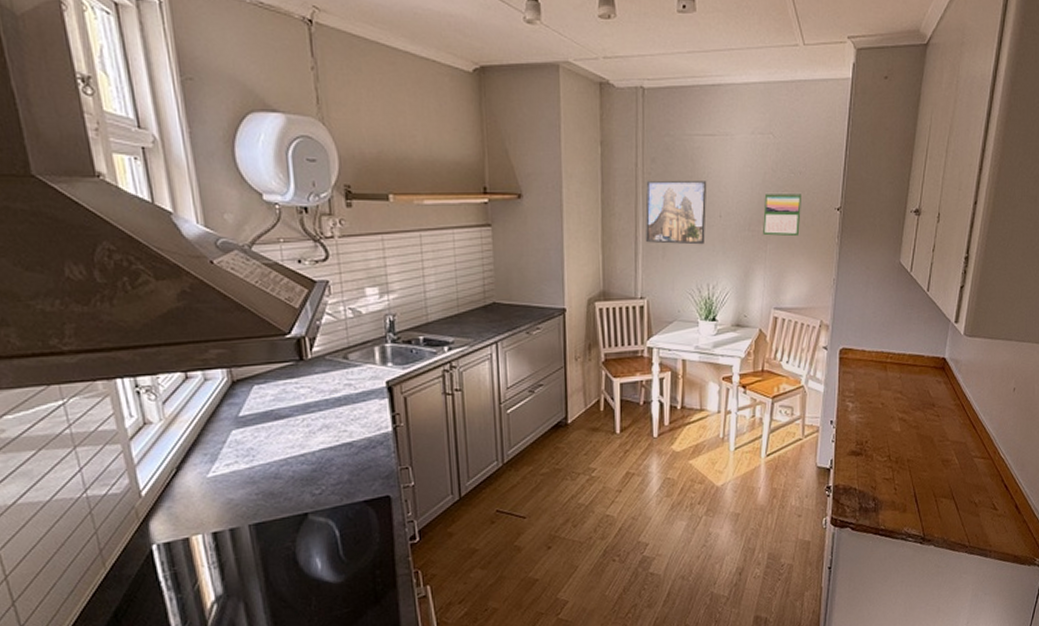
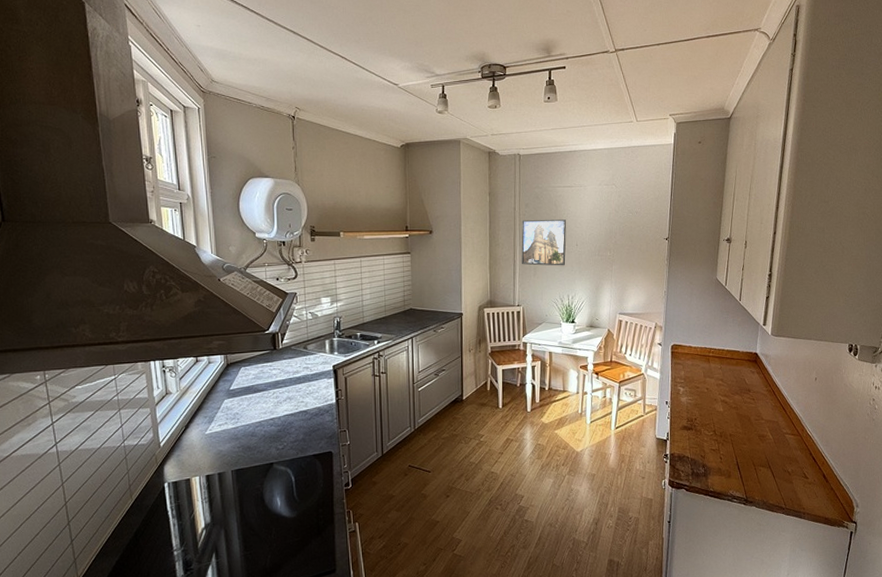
calendar: present [763,192,801,237] -> none [609,227,638,260]

